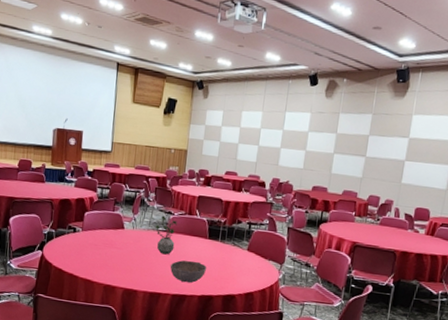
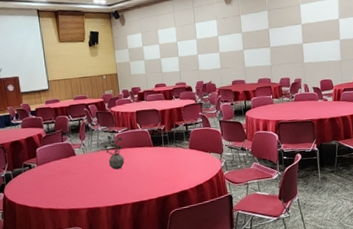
bowl: present [170,260,207,283] -> none [124,168,158,190]

